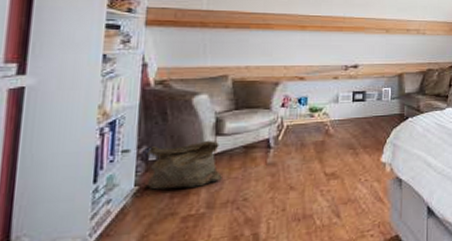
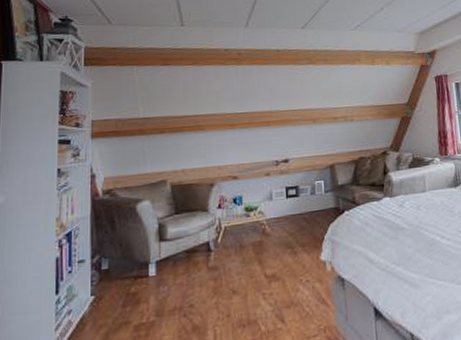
bag: present [141,140,222,190] -> none [97,246,168,299]

